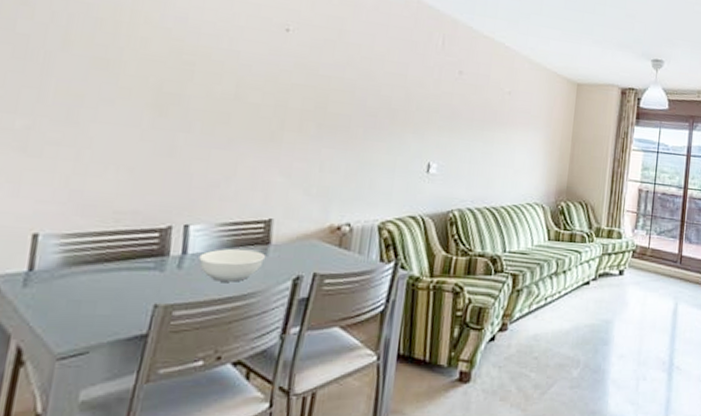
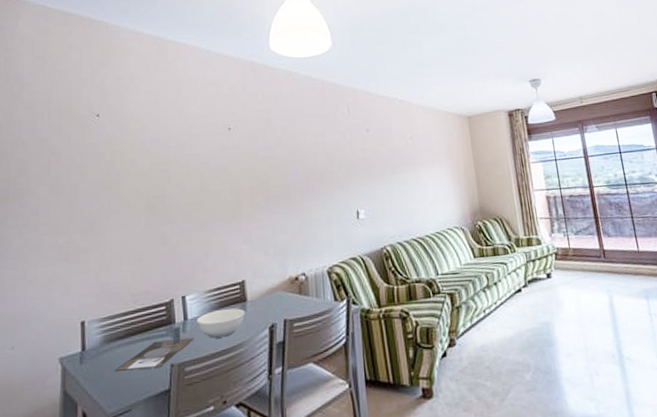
place setting: none [74,260,190,306] -> present [115,326,193,371]

